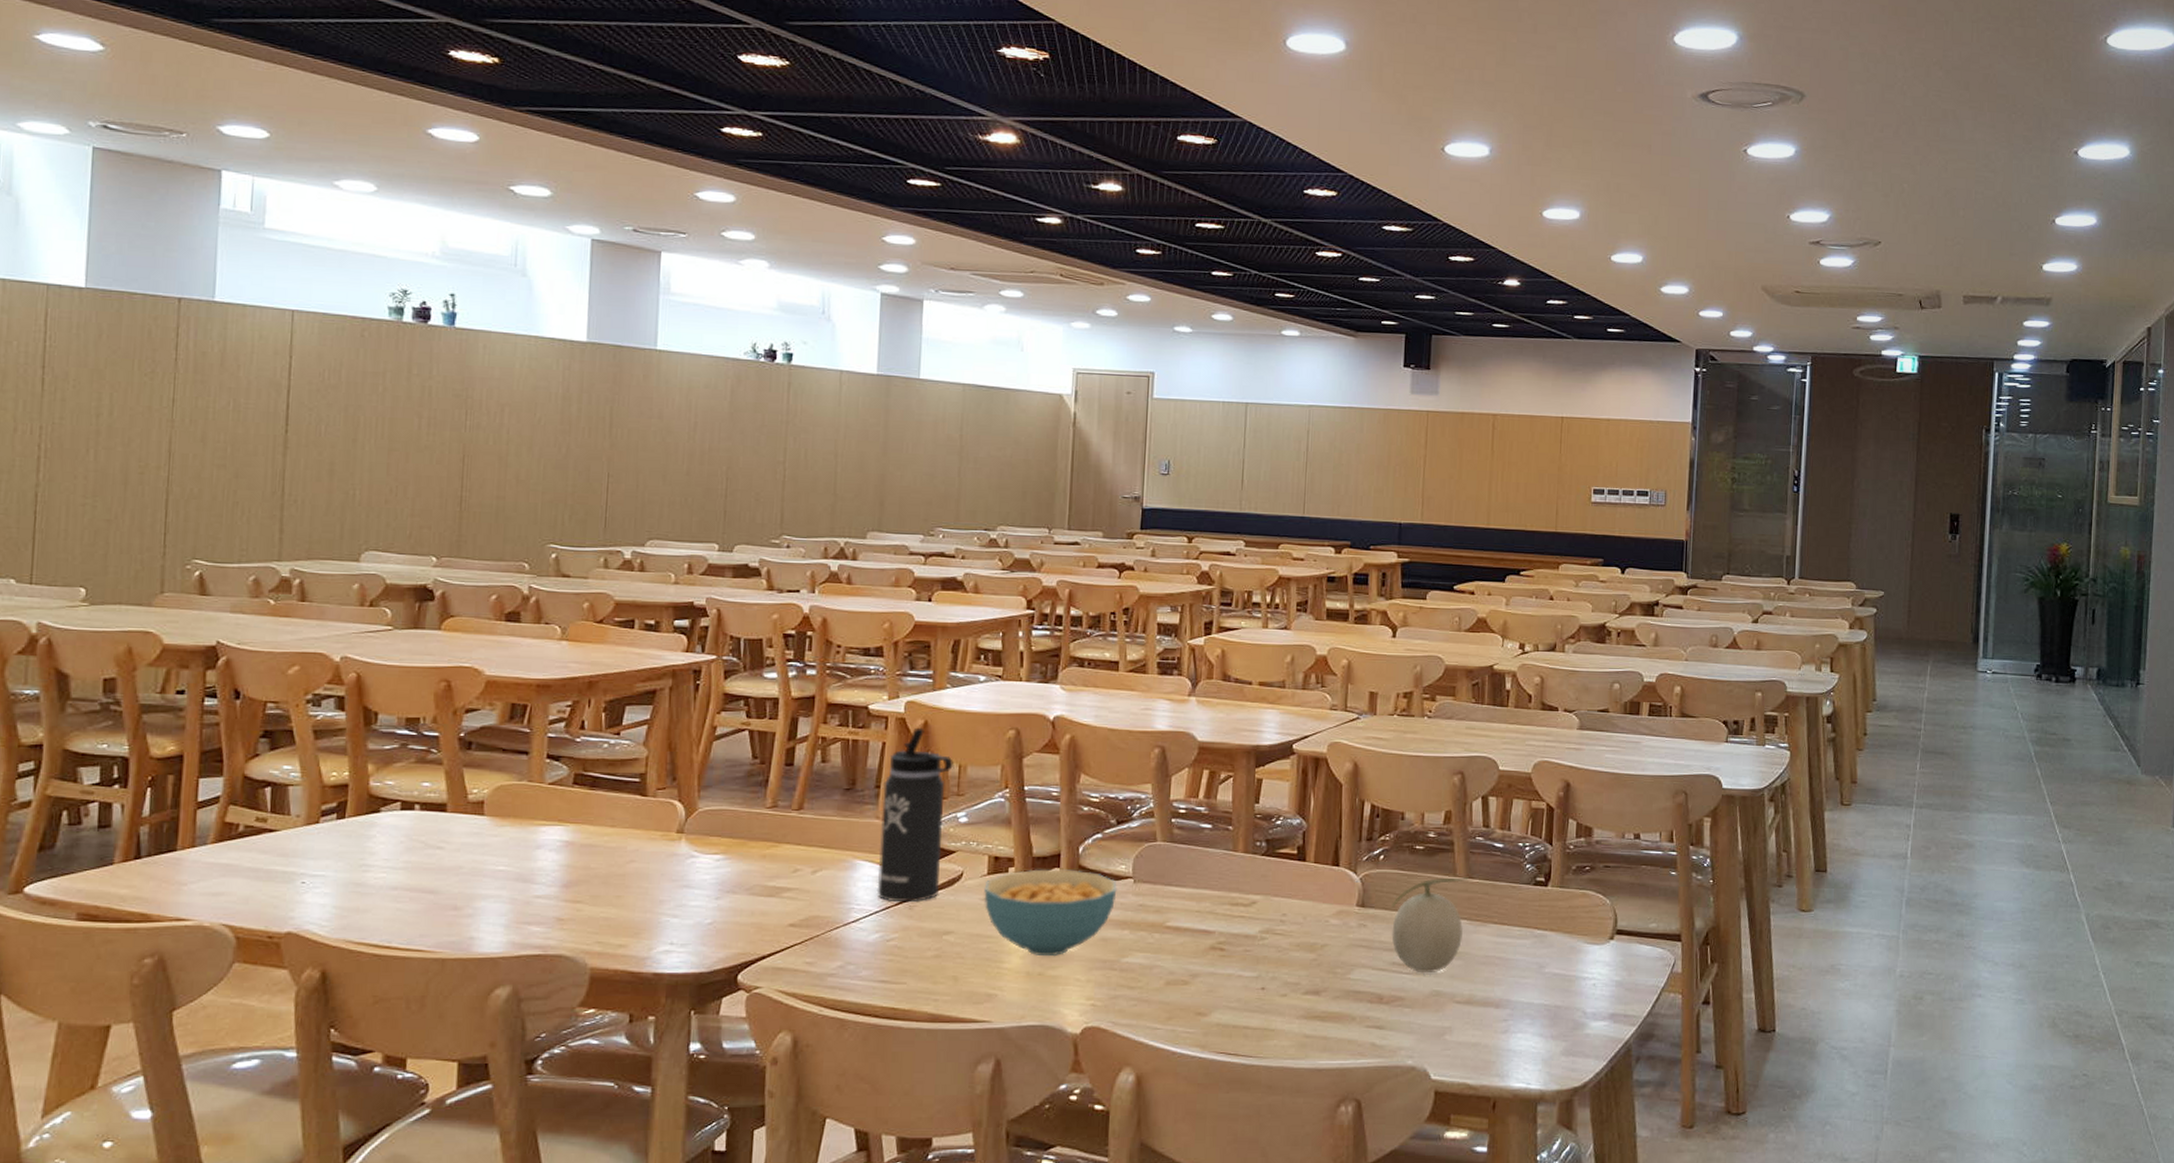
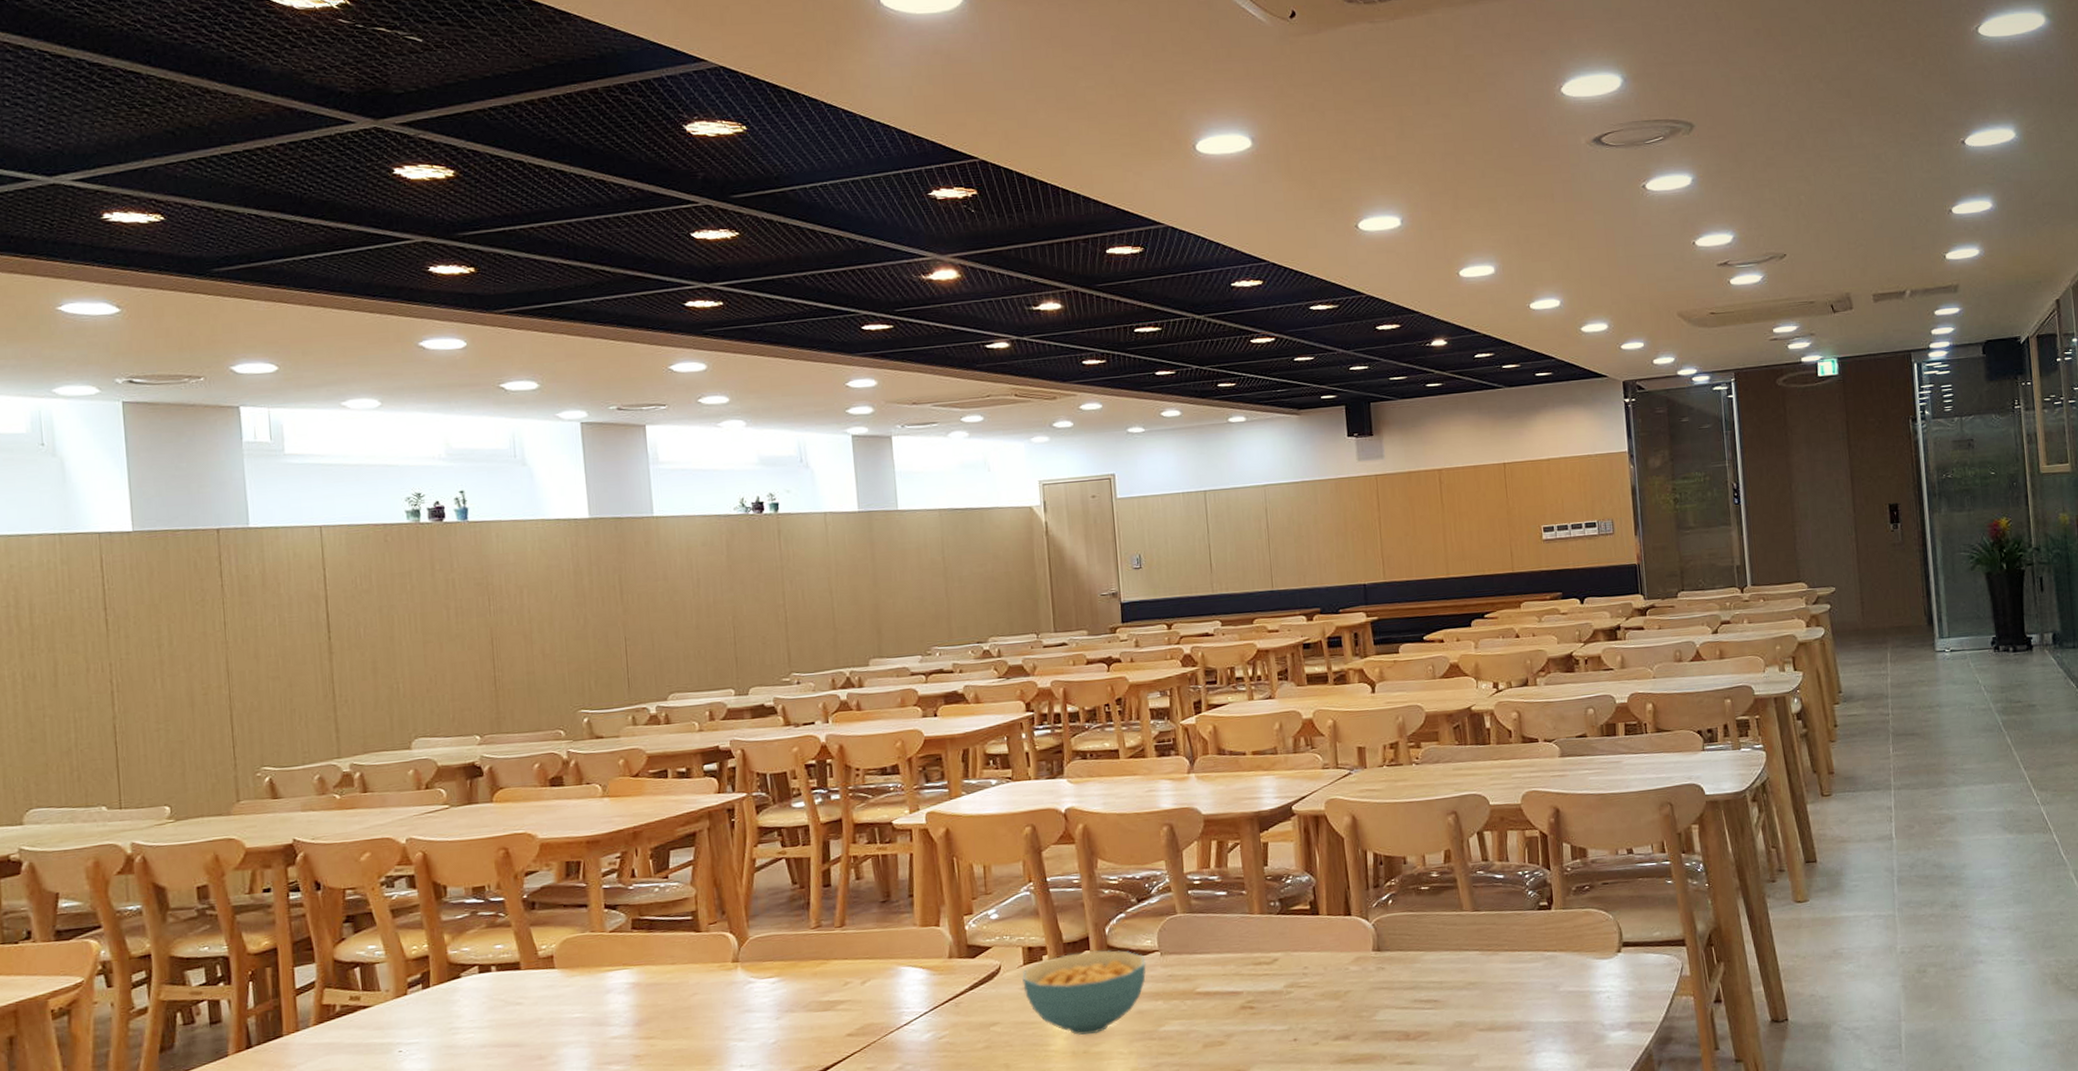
thermos bottle: present [876,727,955,903] -> none [916,835,980,1001]
fruit: present [1391,876,1470,972] -> none [1406,910,1477,1006]

